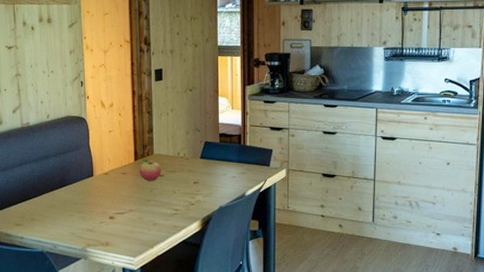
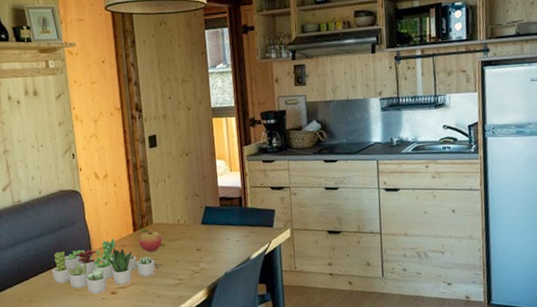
succulent plant: none [54,165,160,217] -> present [51,238,162,294]

